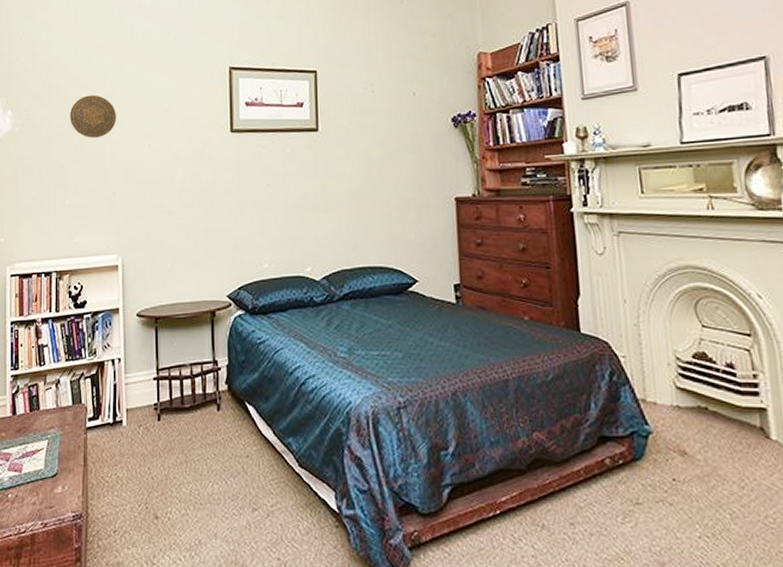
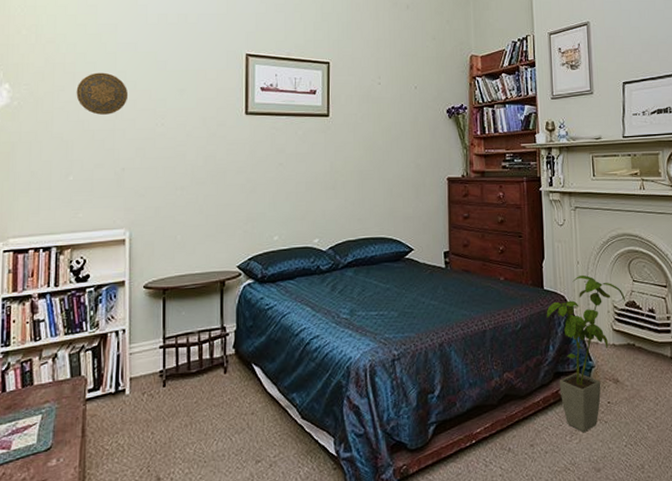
house plant: none [585,316,692,514] -> present [546,274,625,432]

